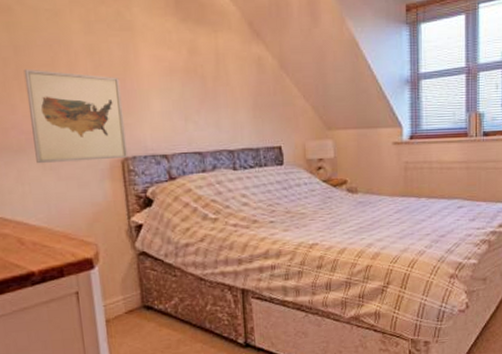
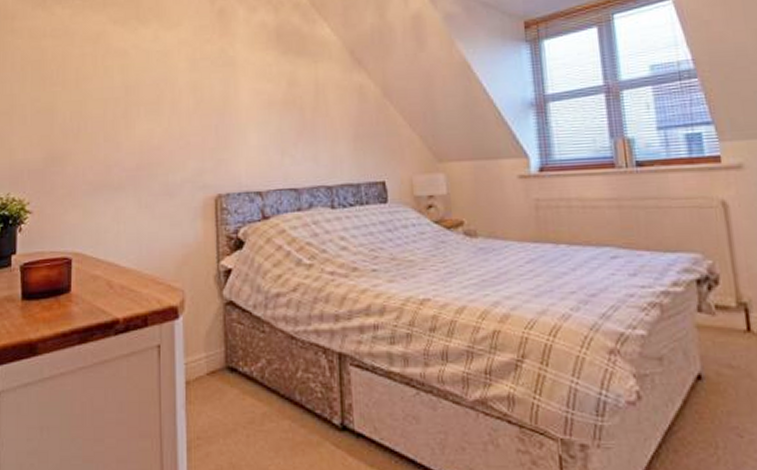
wall art: present [23,68,127,164] -> none [131,107,221,202]

